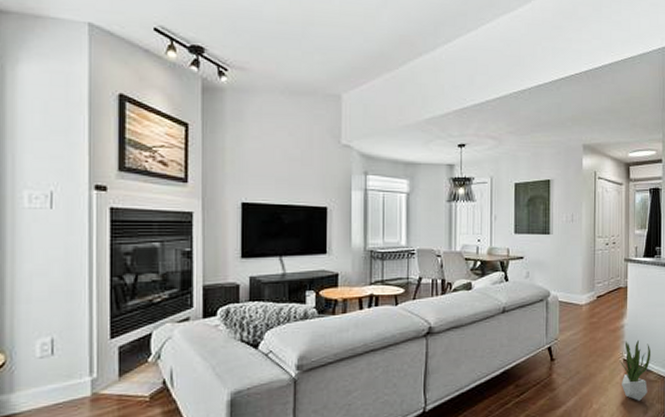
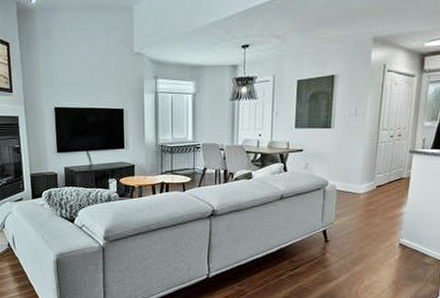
potted plant: present [620,340,651,401] -> none [395,227,430,281]

